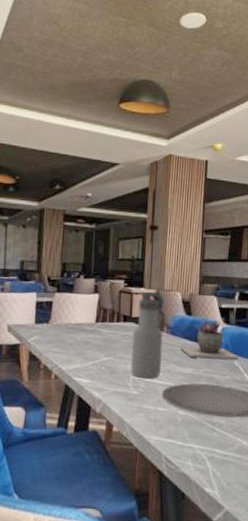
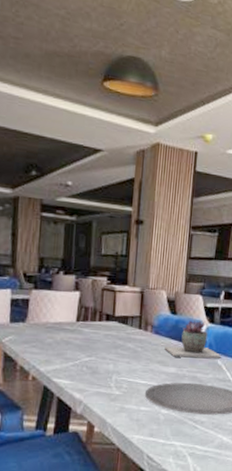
water bottle: present [131,291,166,379] -> none [113,289,150,378]

